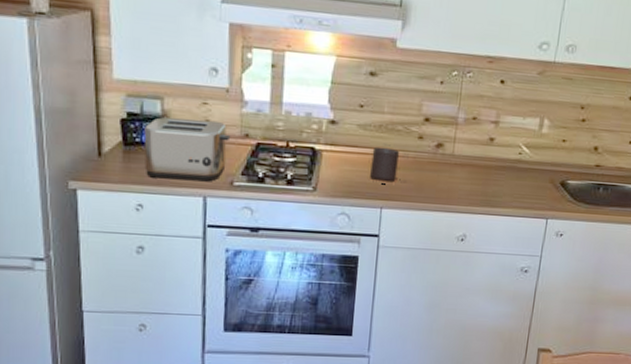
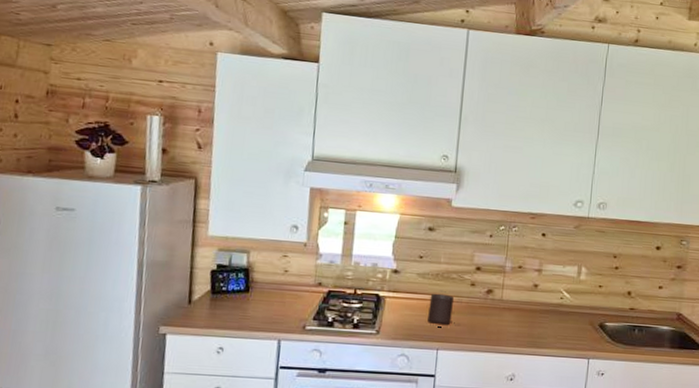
toaster: present [144,117,231,182] -> none [228,268,306,326]

